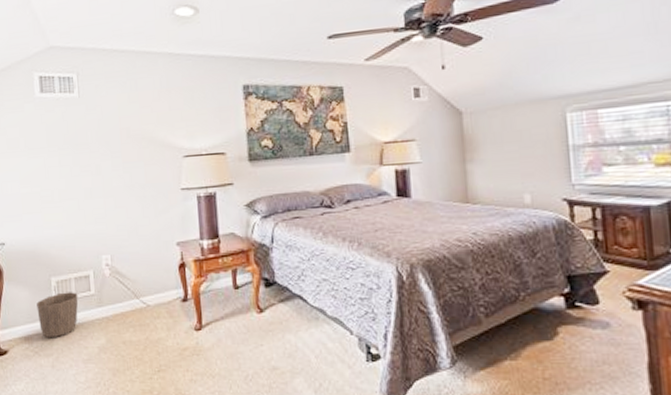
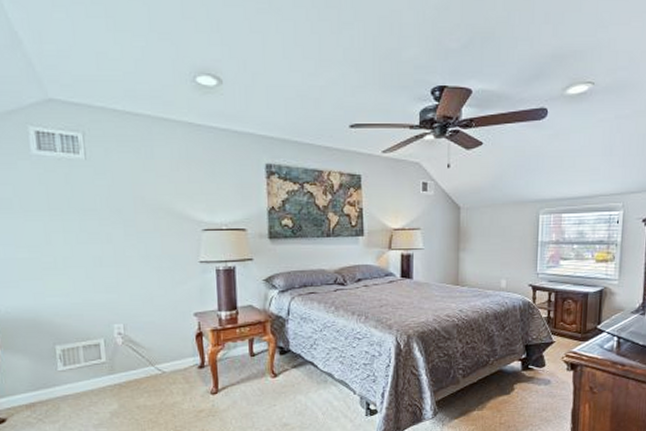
waste basket: present [37,292,79,339] -> none [39,360,88,406]

